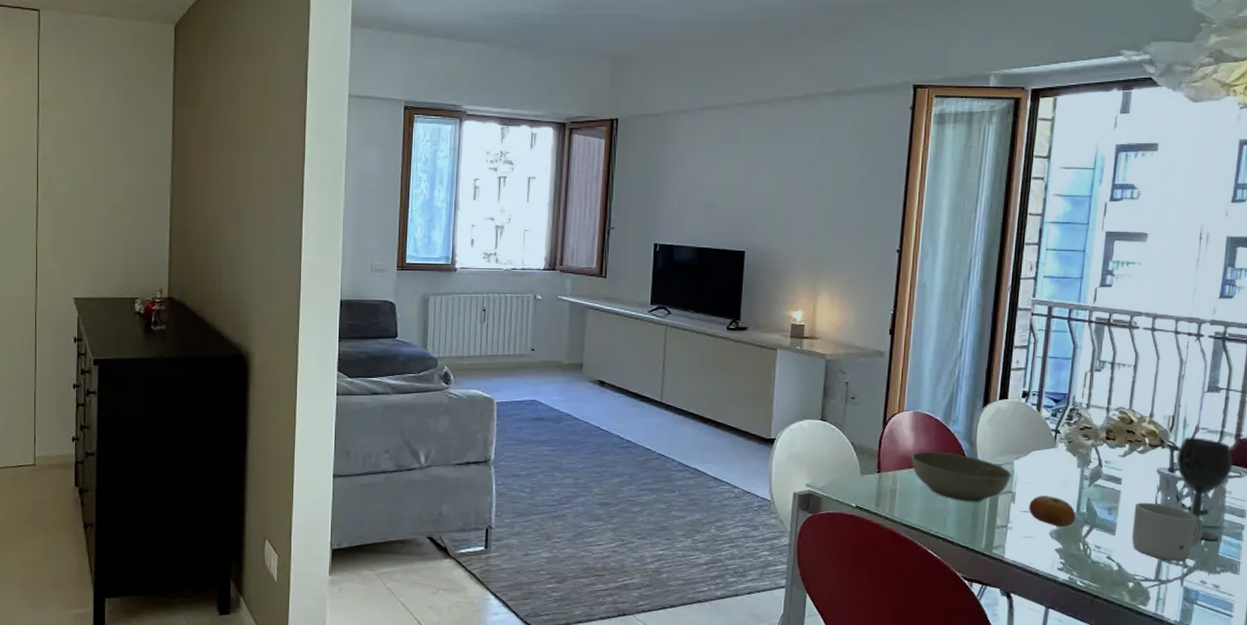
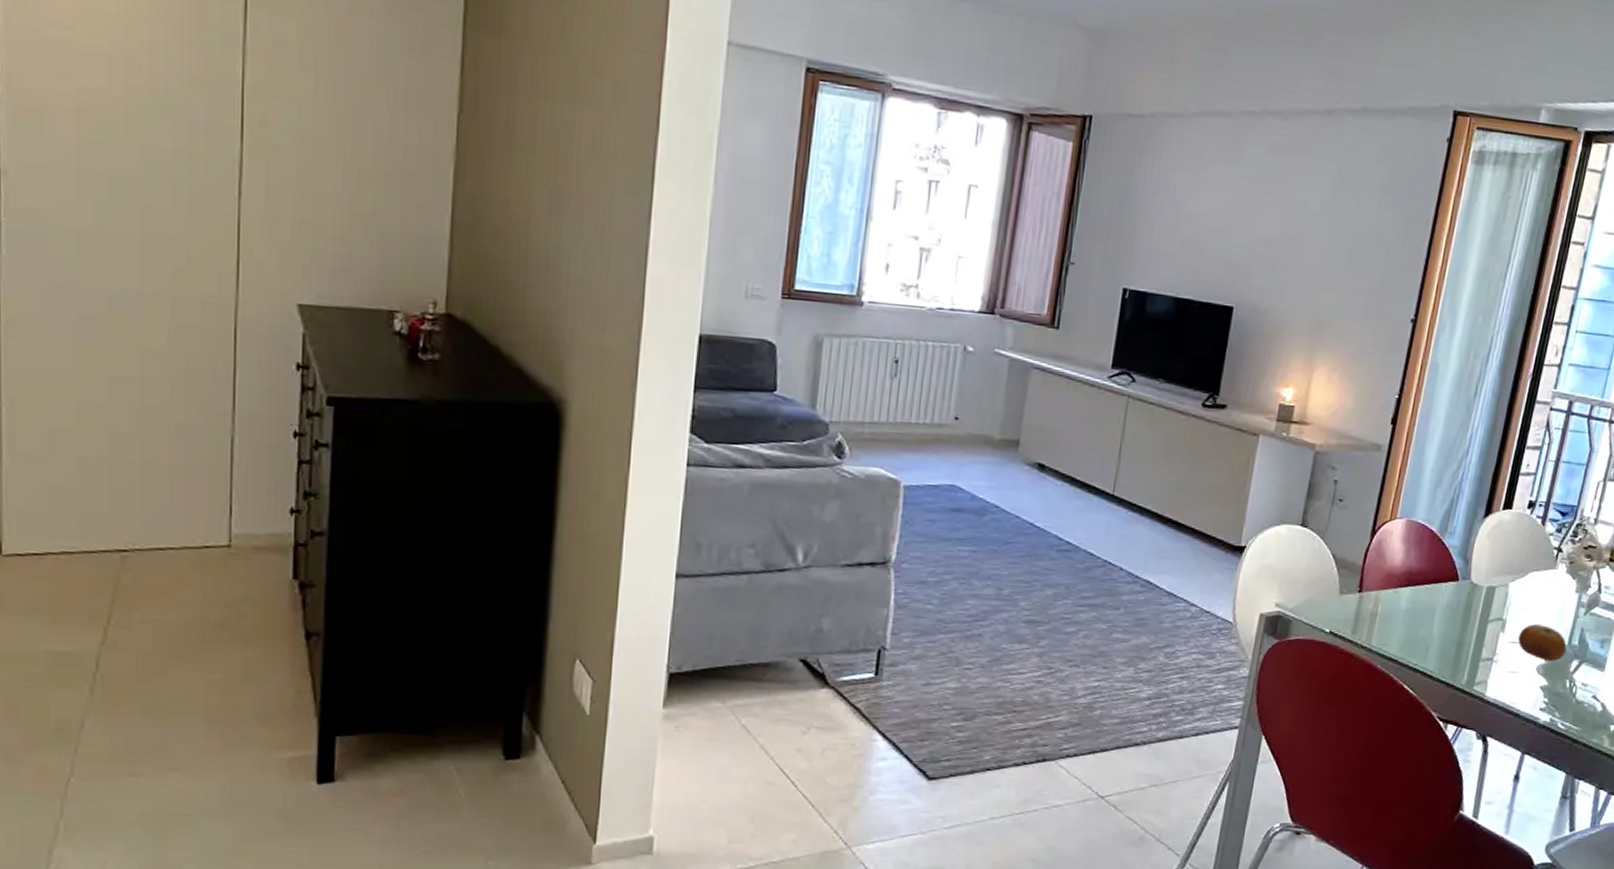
bowl: present [911,451,1012,502] -> none [1397,567,1506,630]

